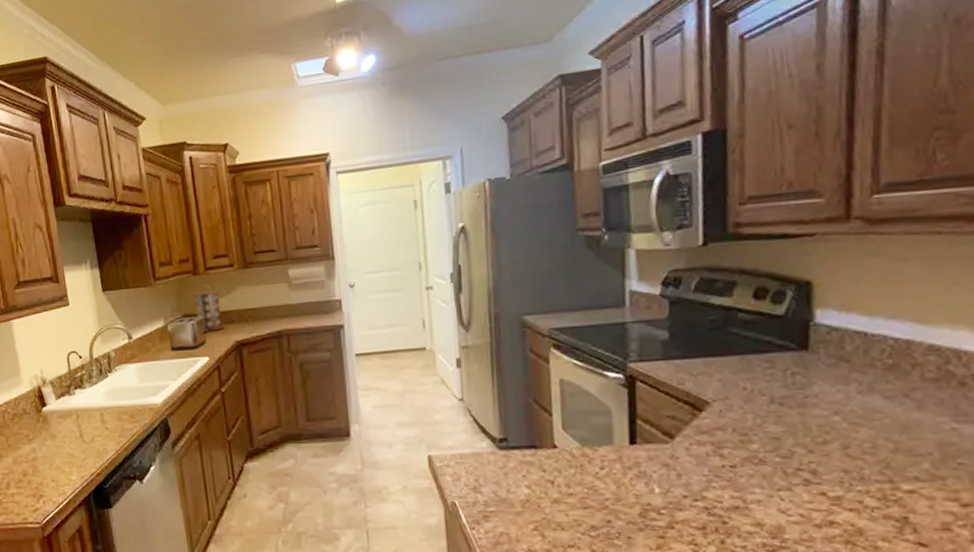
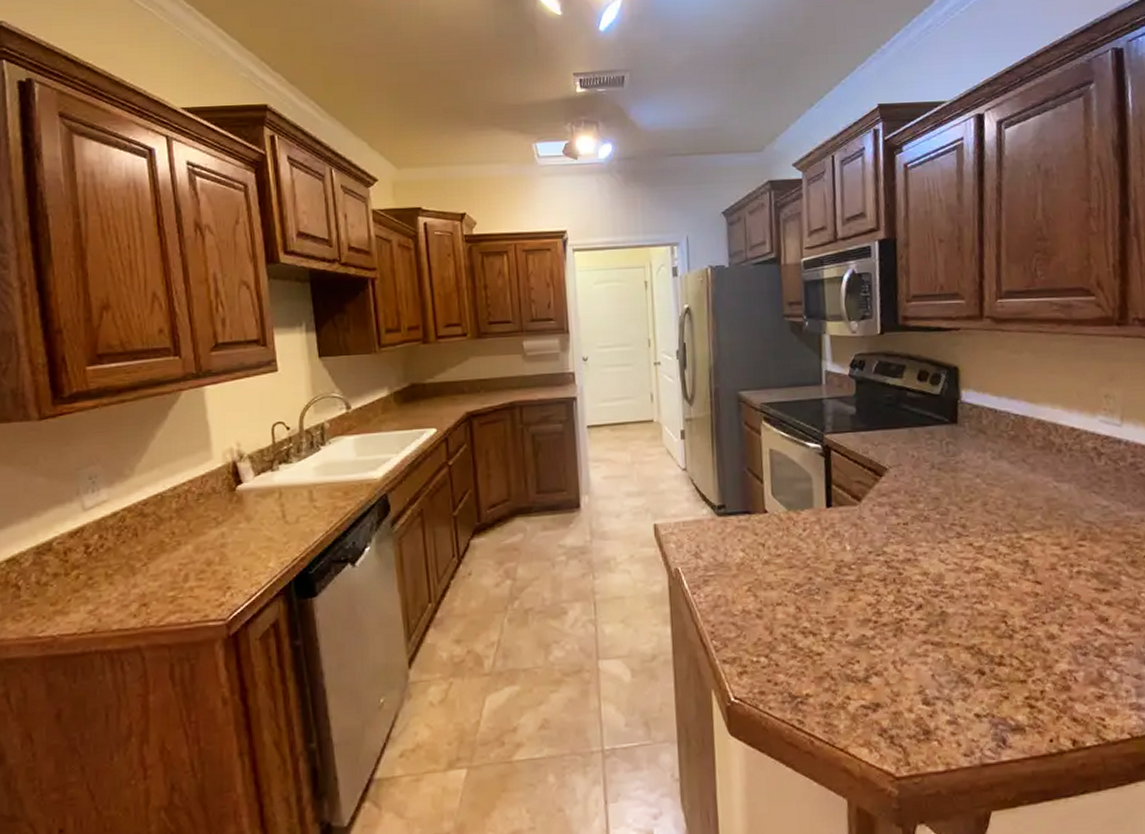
toaster: present [167,316,208,351] -> none [392,385,437,422]
spice rack: present [192,285,225,331] -> none [420,353,455,402]

